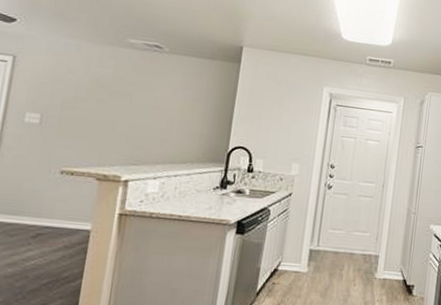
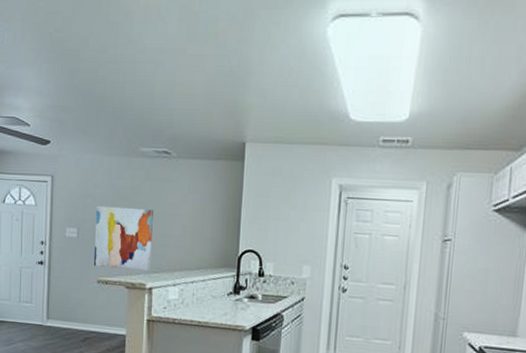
wall art: none [57,92,137,164] -> present [93,205,153,272]

